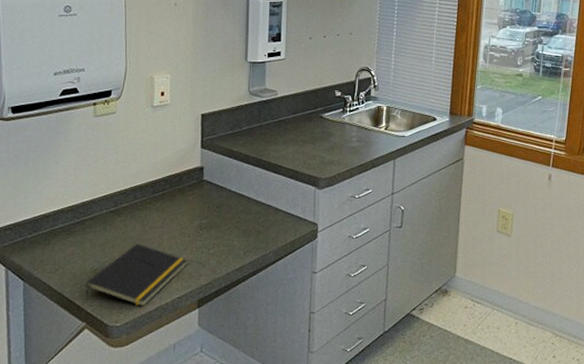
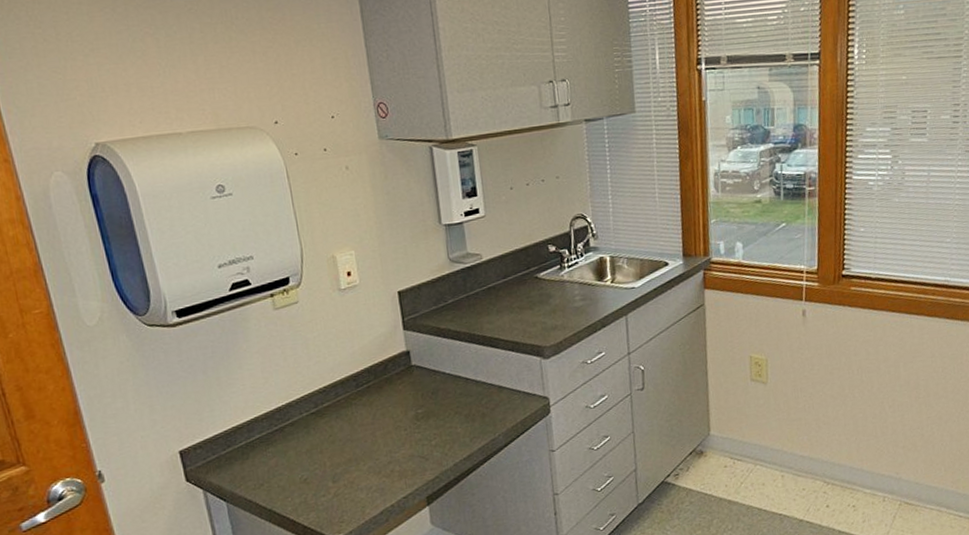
notepad: present [84,244,188,307] -> none [296,444,409,514]

